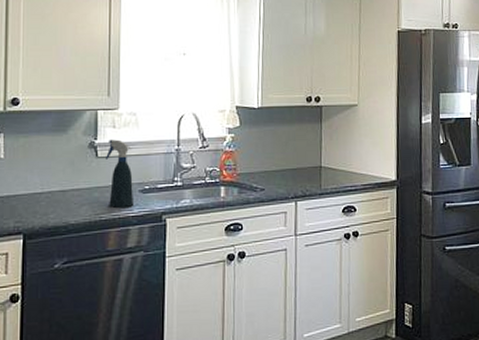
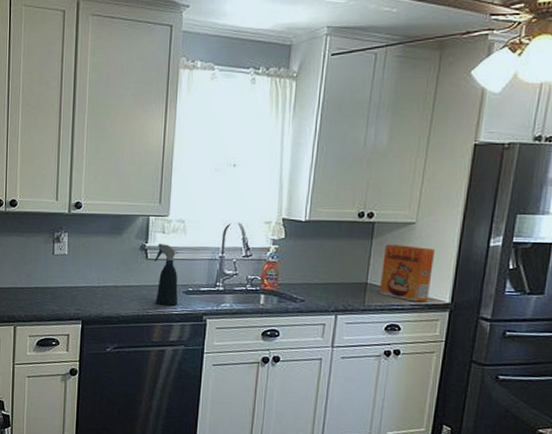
cereal box: none [333,126,378,182] -> present [379,244,435,302]

